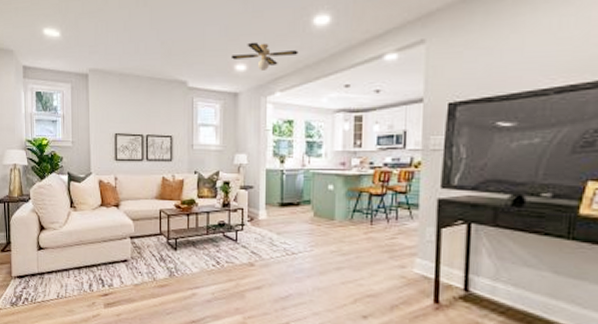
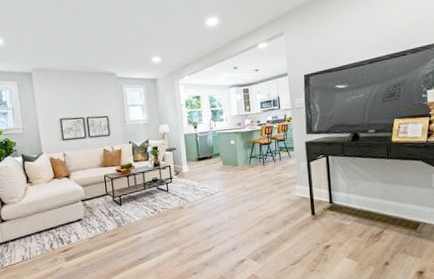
ceiling fan: present [231,42,298,70] -> none [148,40,198,61]

